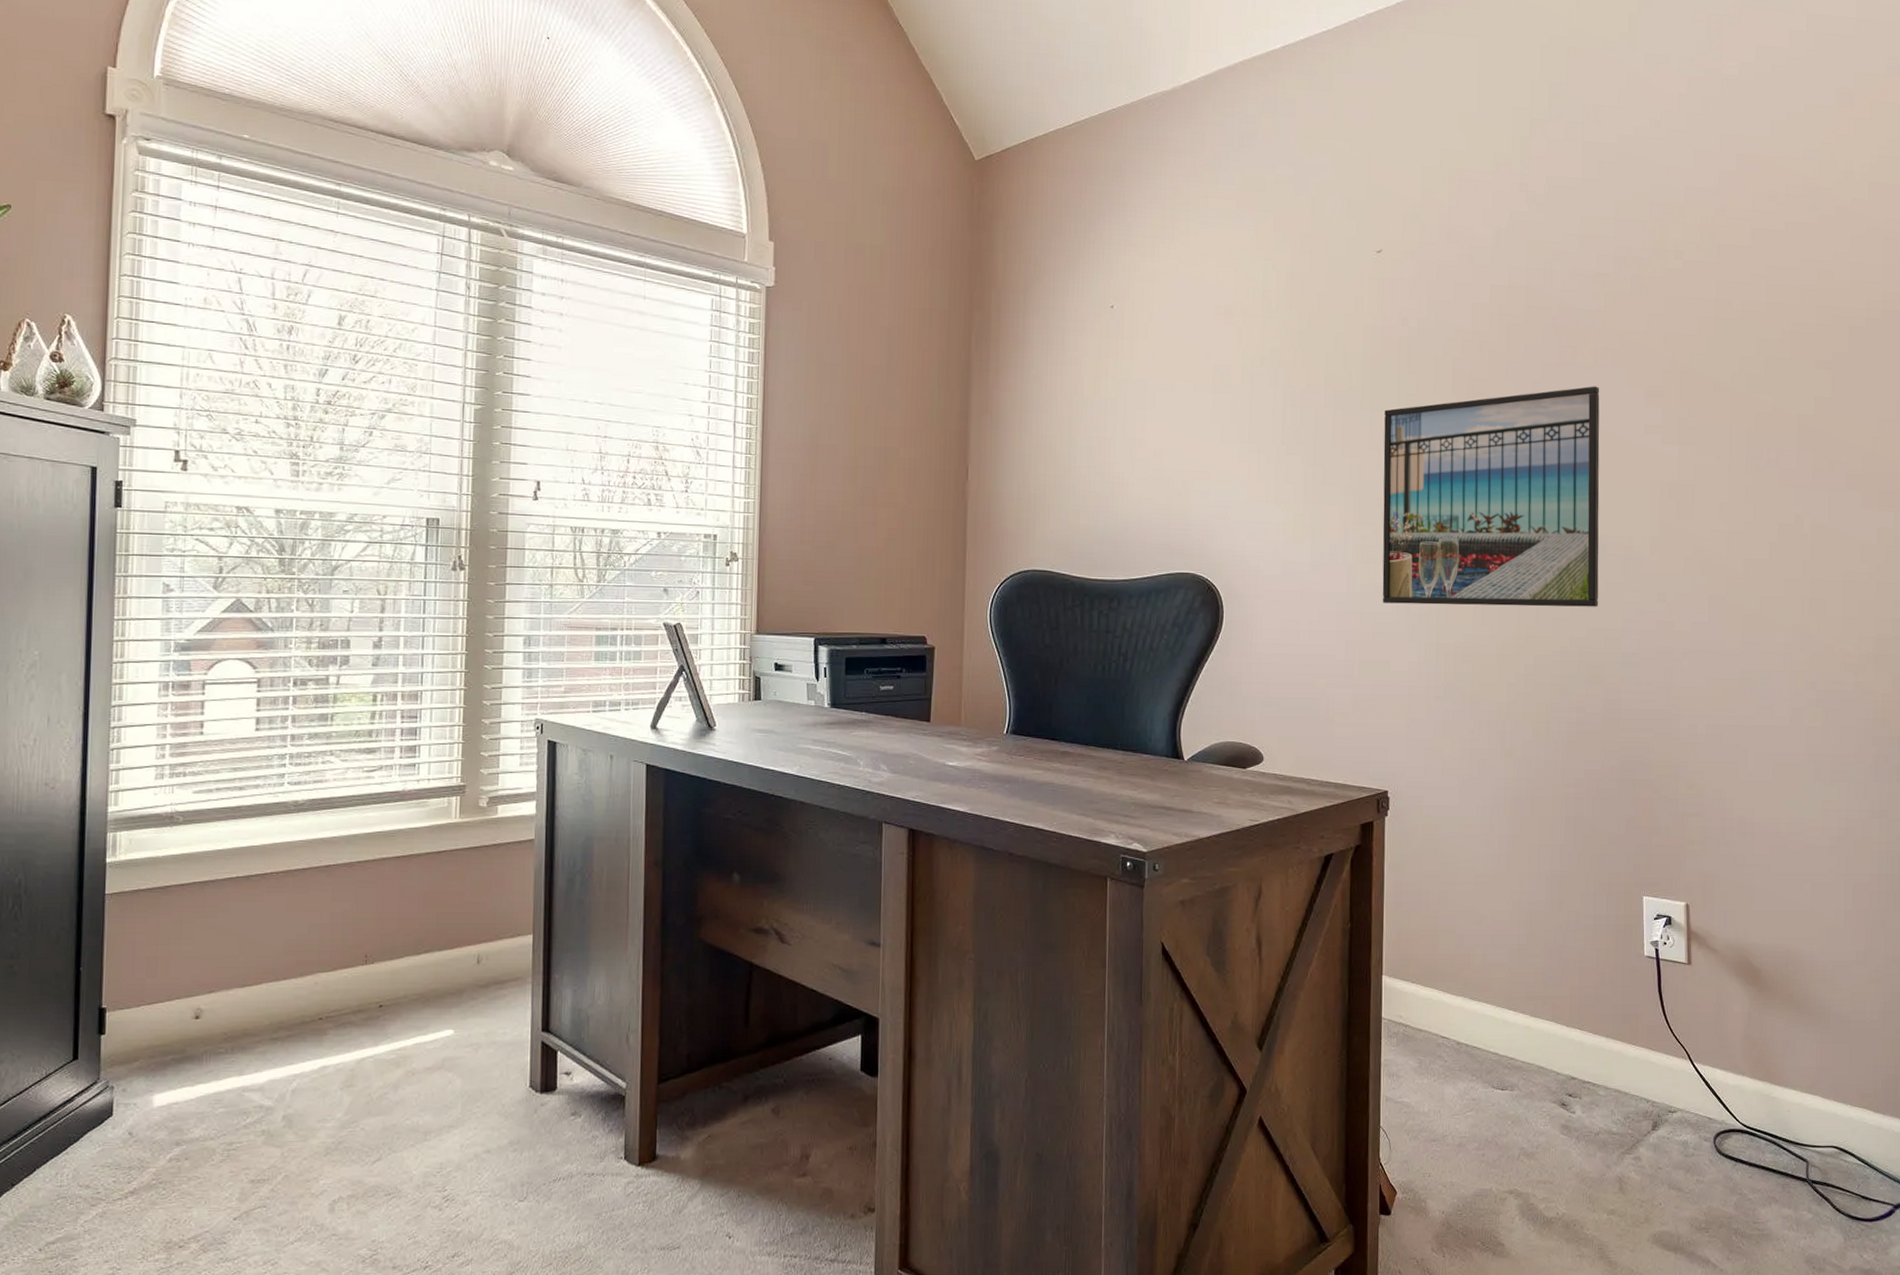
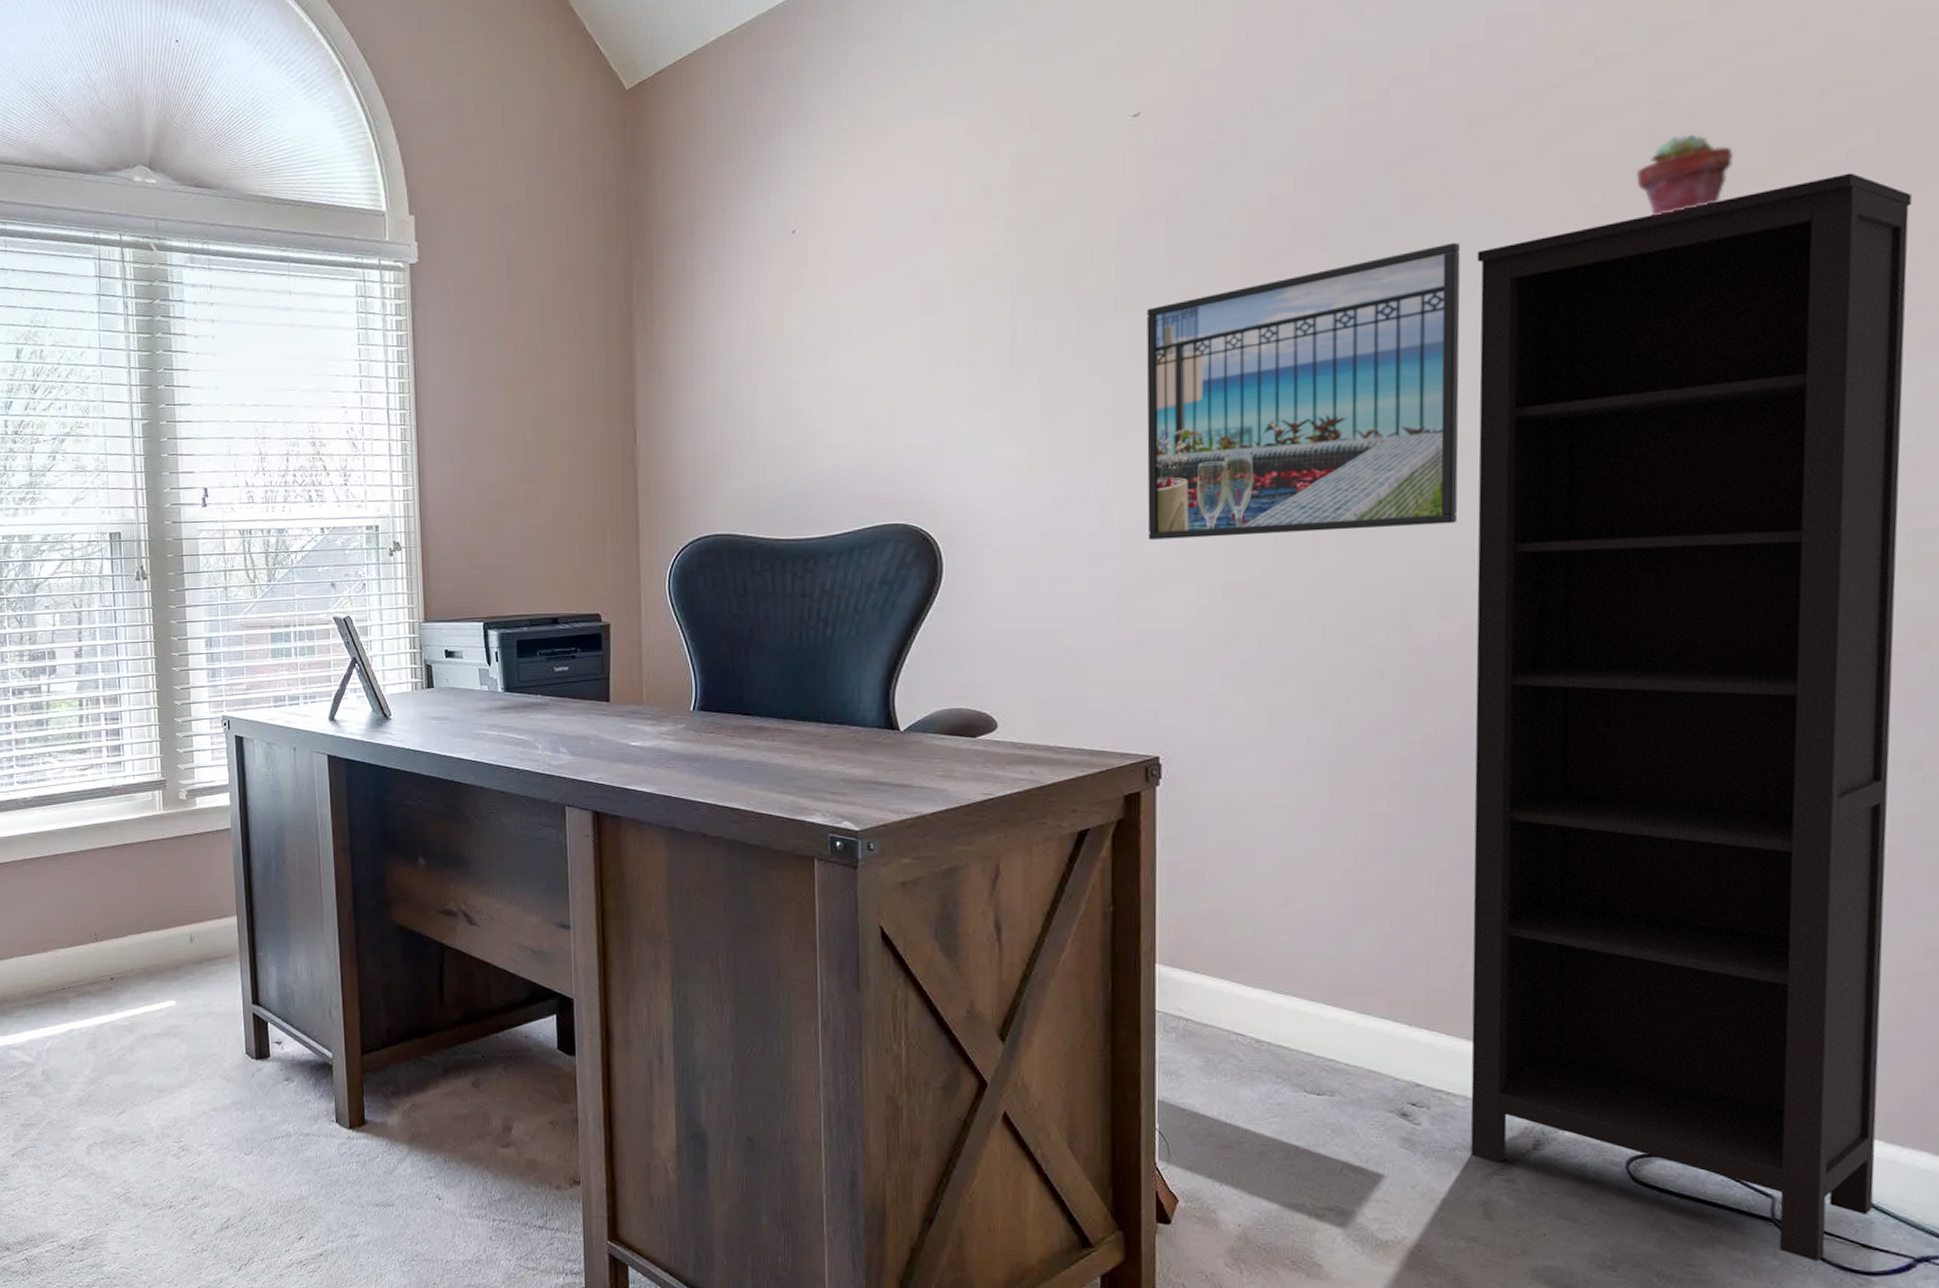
bookcase: none [1609,370,1869,1213] -> present [1470,172,1912,1261]
potted succulent: none [1709,327,1767,385] -> present [1636,134,1733,216]

